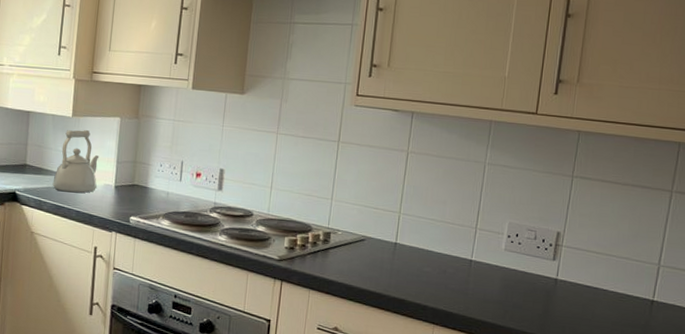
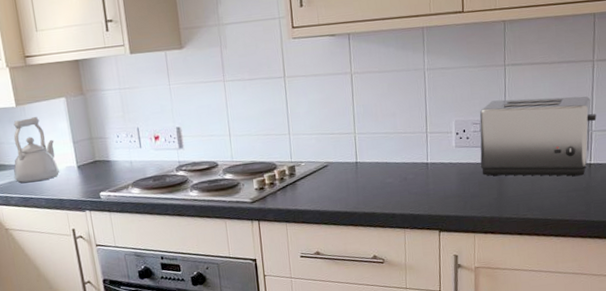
toaster: none [528,210,667,312] -> present [479,96,597,176]

